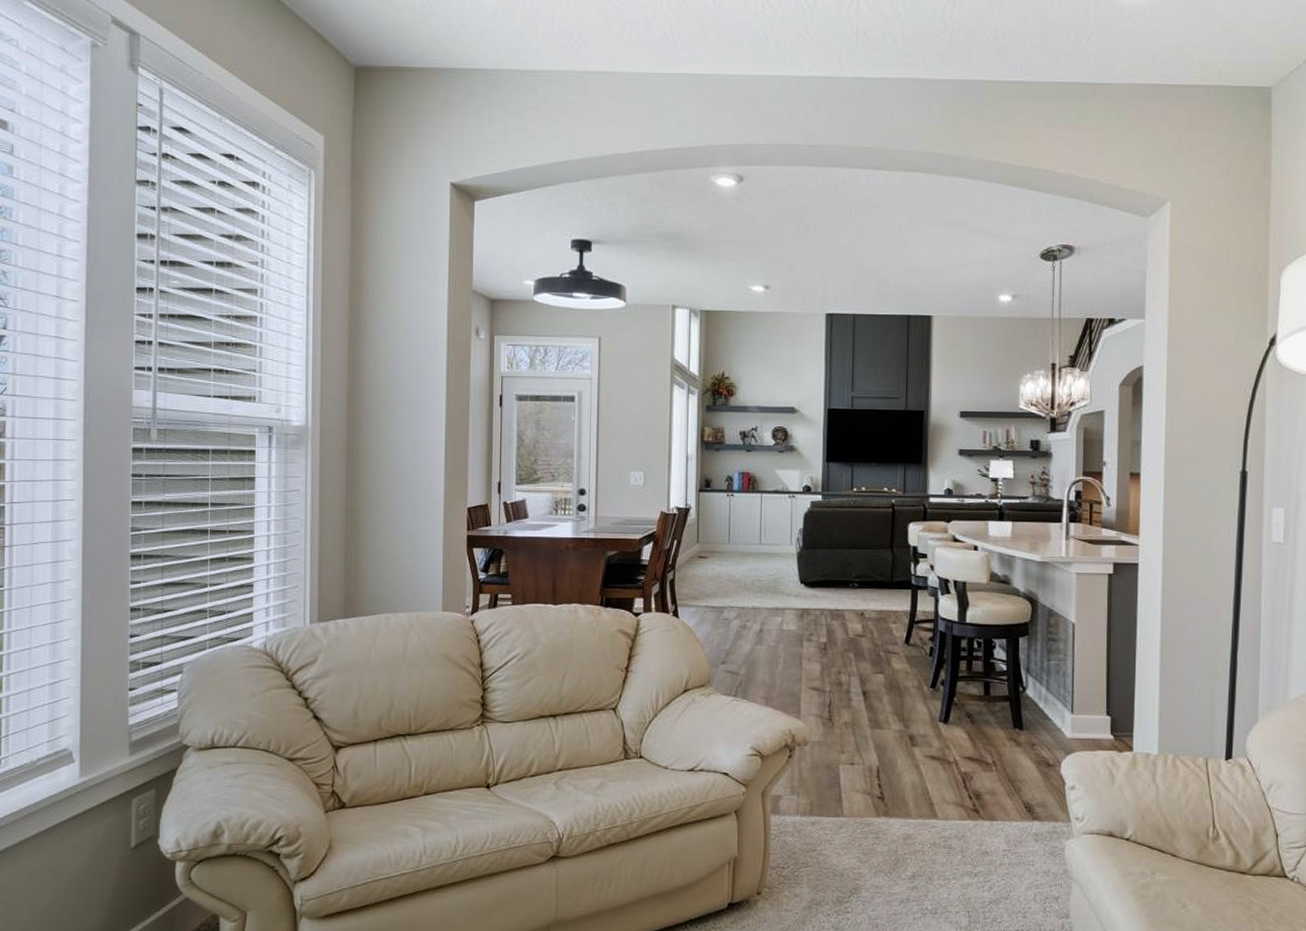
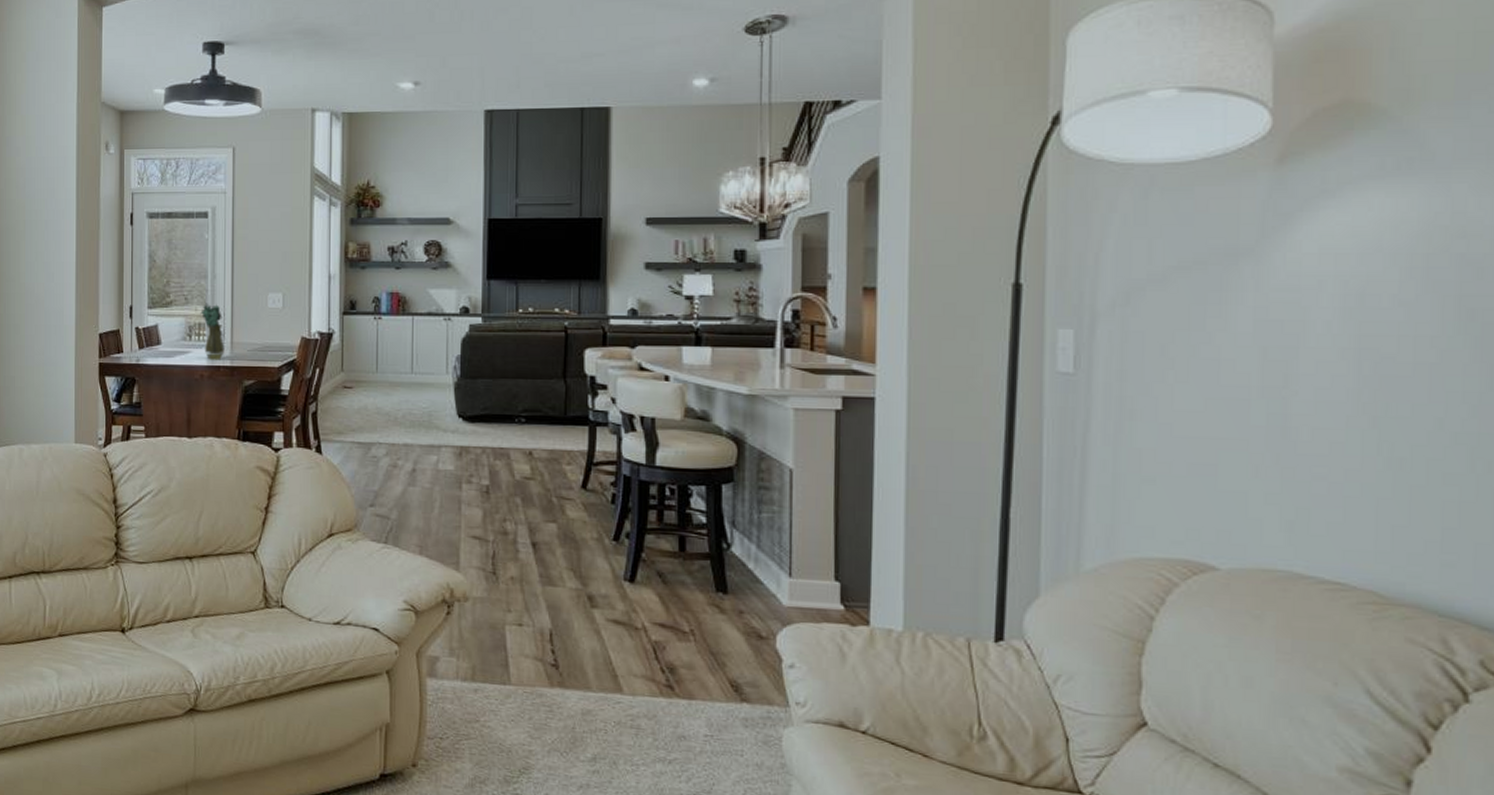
vase: none [566,479,589,533] -> present [200,301,225,360]

